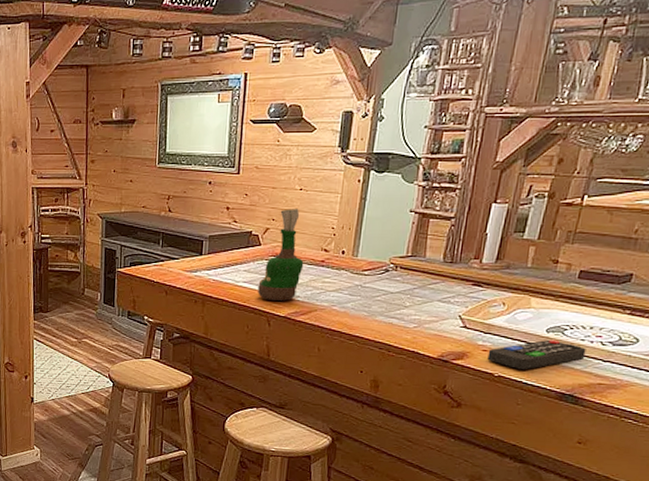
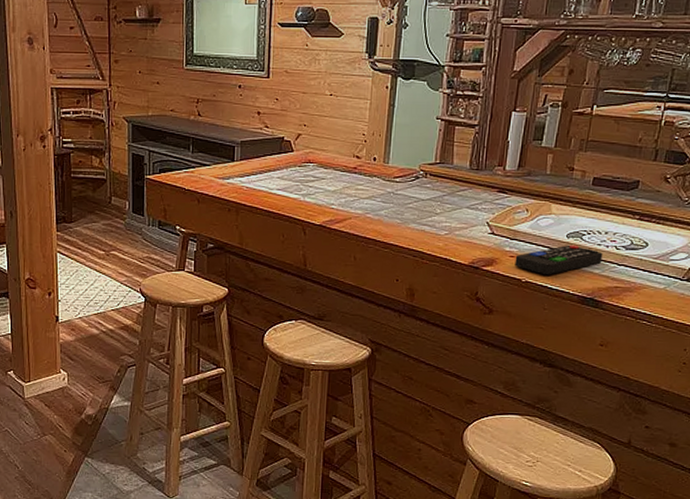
grog bottle: present [258,209,304,301] -> none [292,114,337,209]

